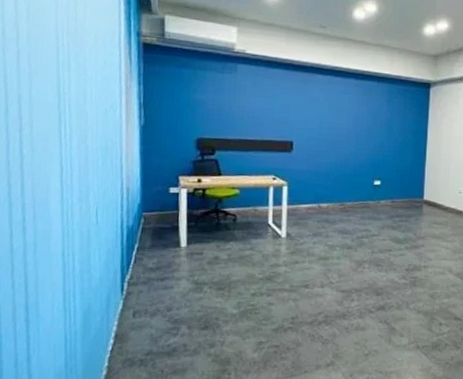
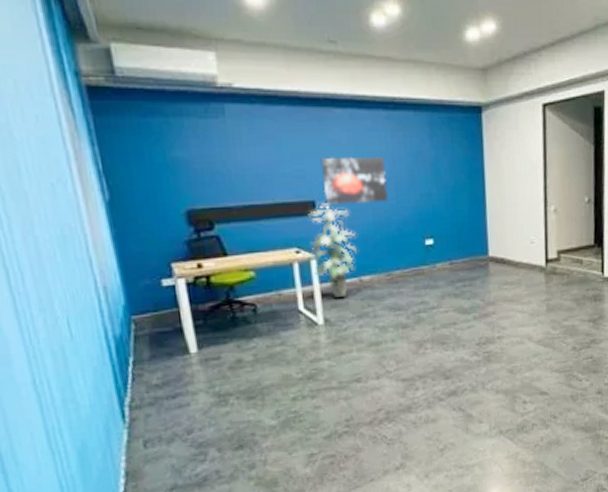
indoor plant: none [284,144,320,219] -> present [307,203,357,298]
wall art: none [300,109,351,148] -> present [320,156,389,205]

